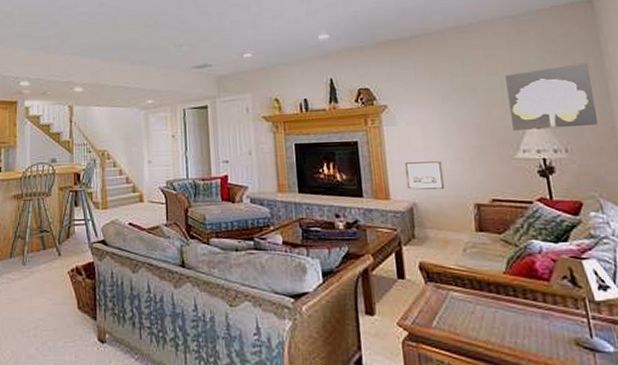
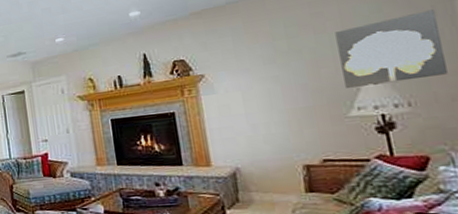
wall art: present [404,161,445,190] -> none [224,125,270,155]

